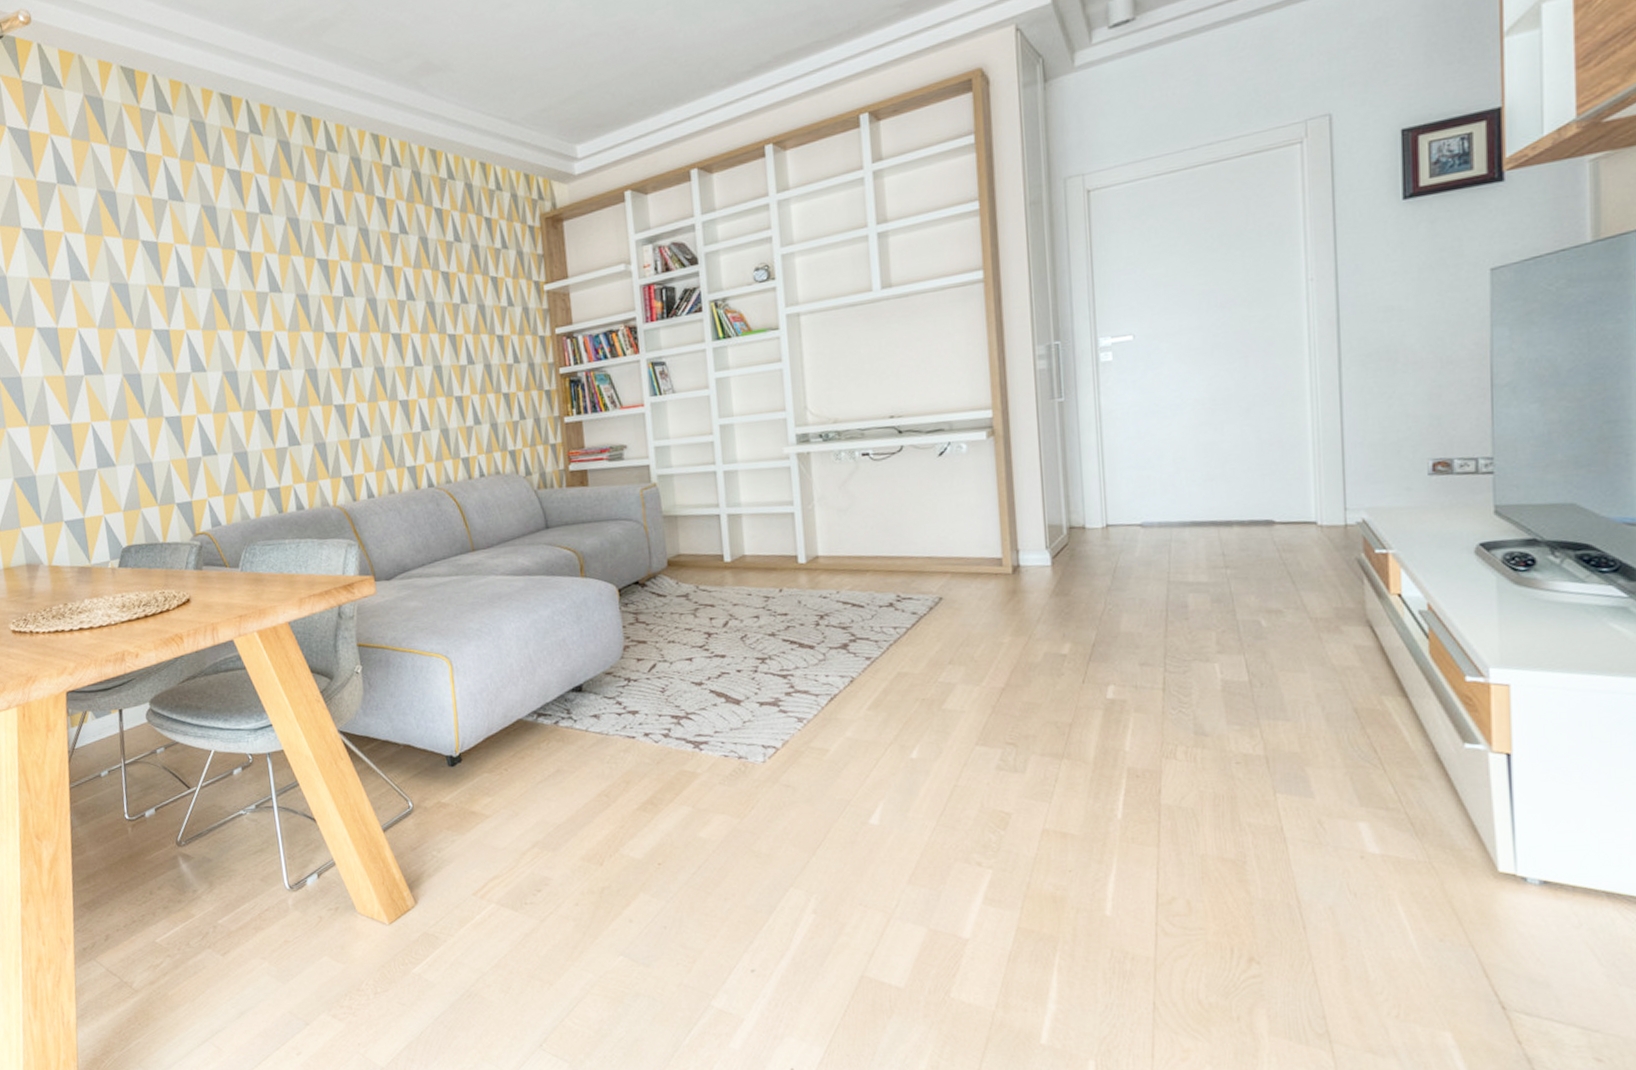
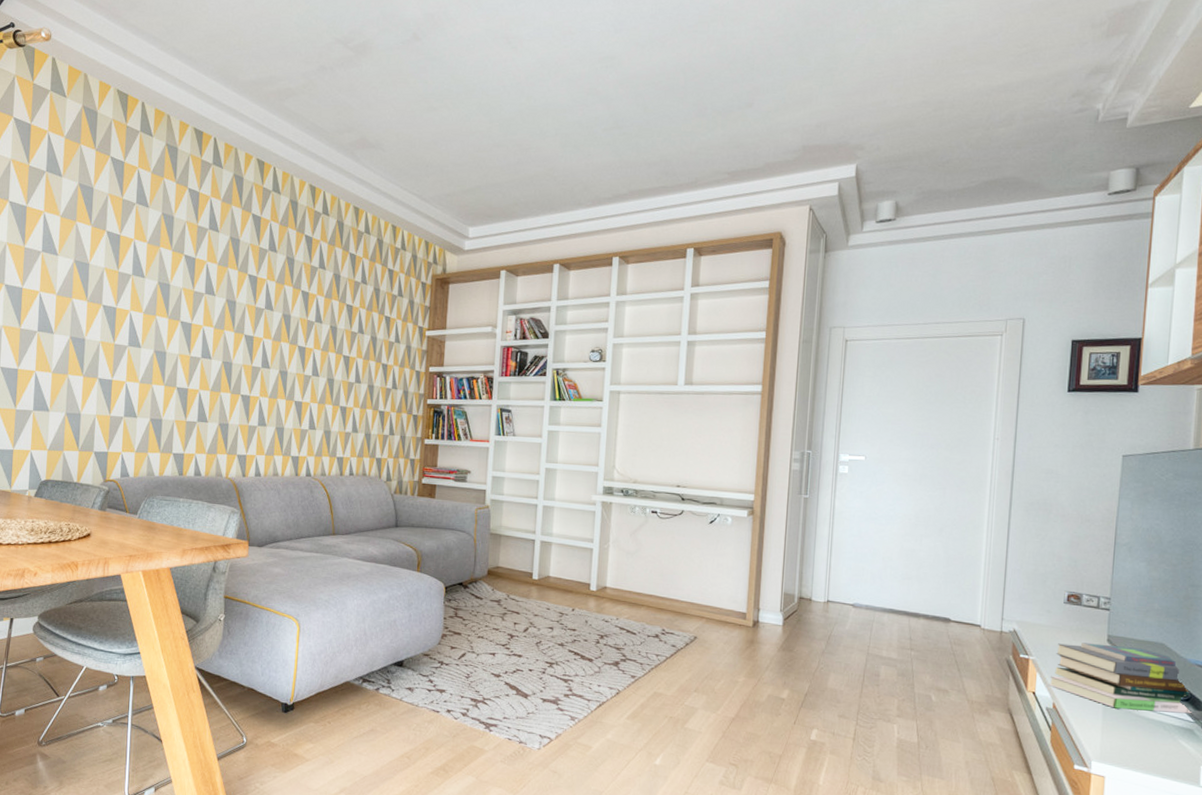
books: none [1419,514,1624,597] -> present [1049,642,1192,714]

